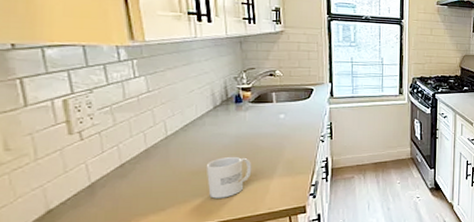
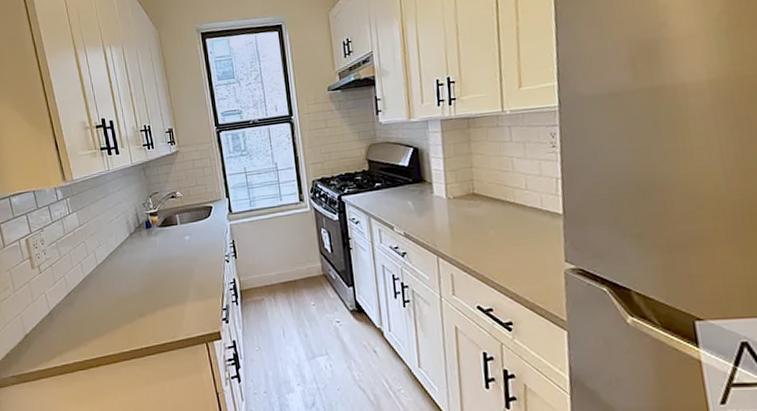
mug: present [206,156,252,199] -> none [130,281,168,324]

